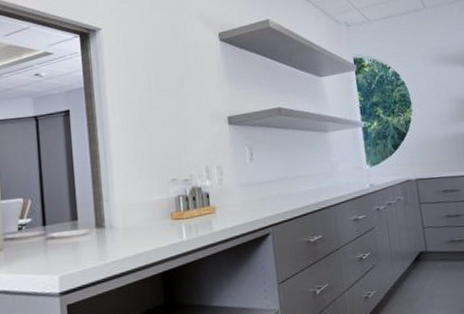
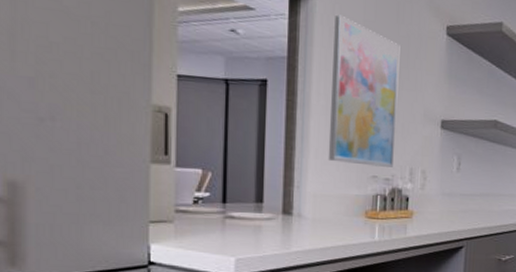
wall art: none [120,43,190,172] -> present [328,15,400,167]

